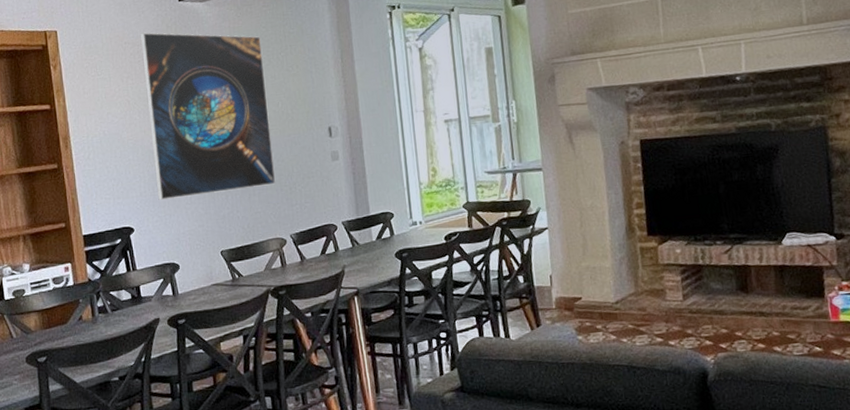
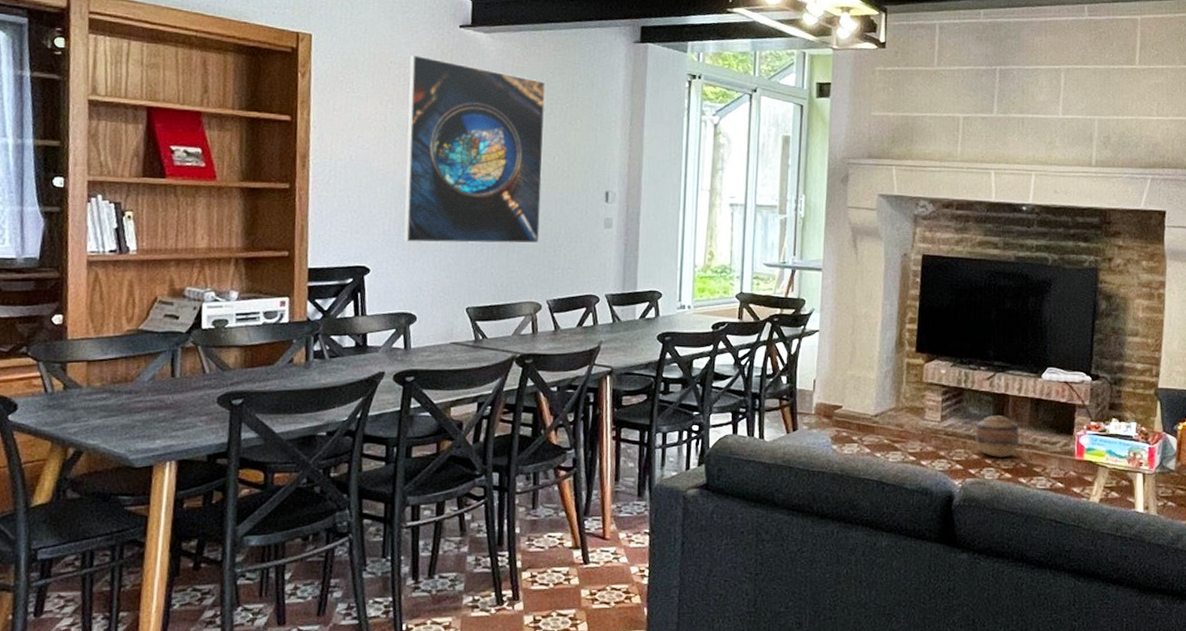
basket: none [719,287,768,329] -> present [975,415,1019,458]

